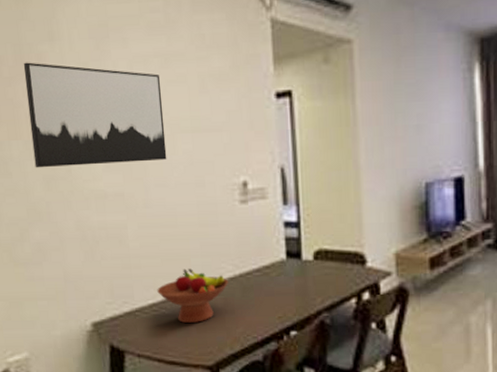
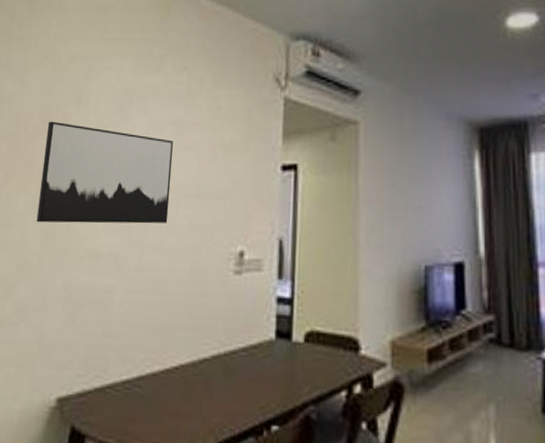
fruit bowl: present [157,268,229,323] -> none [134,342,212,407]

